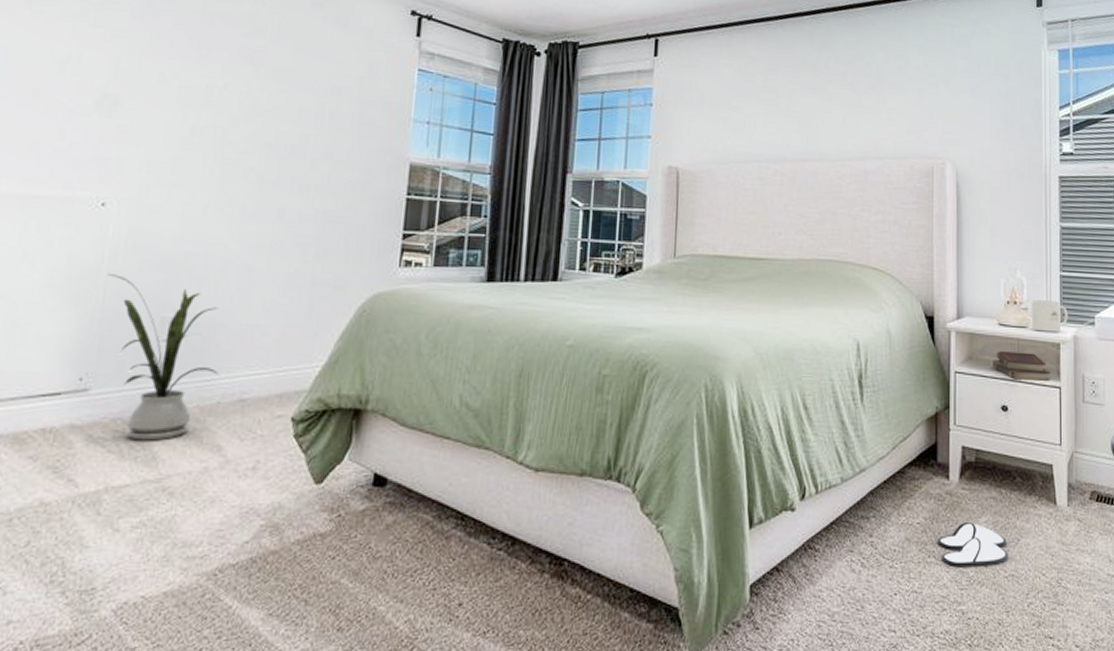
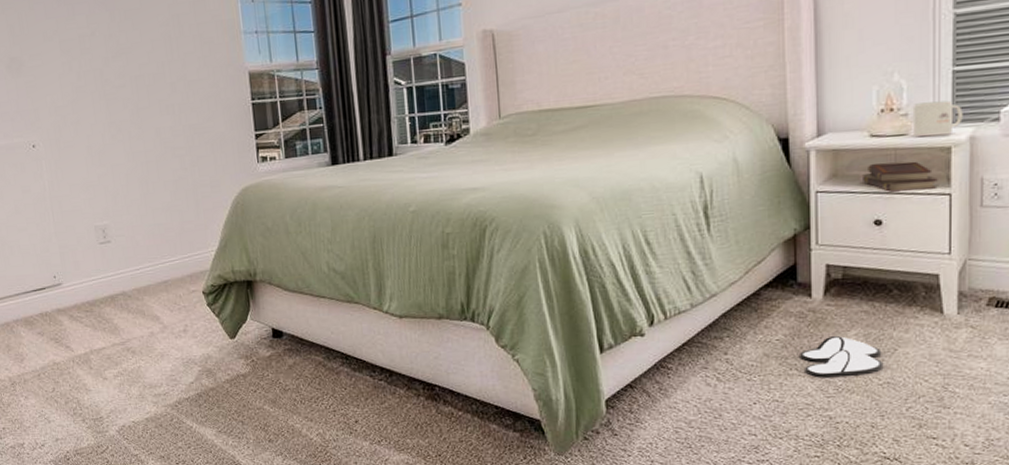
house plant: present [108,274,219,441] -> none [51,198,144,317]

